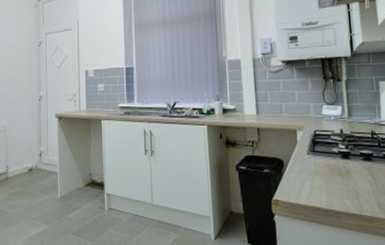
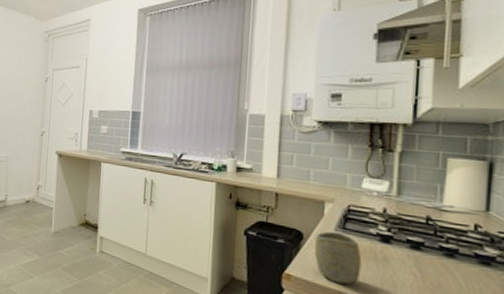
cup: none [293,156,331,201] -> present [314,231,362,285]

